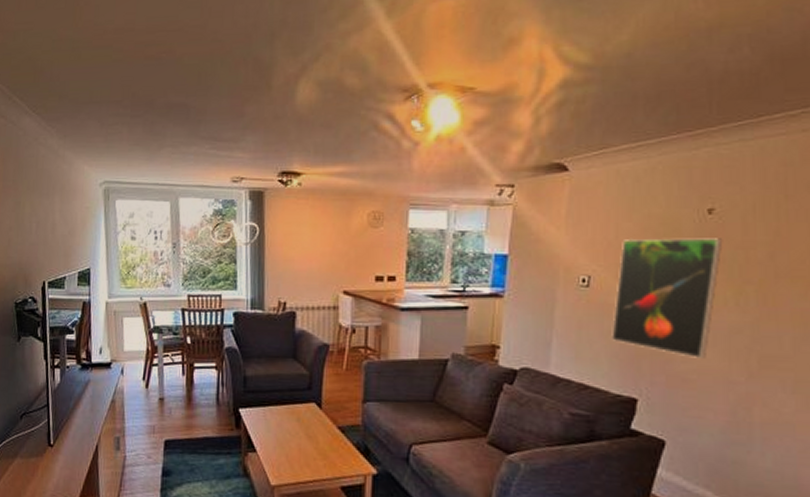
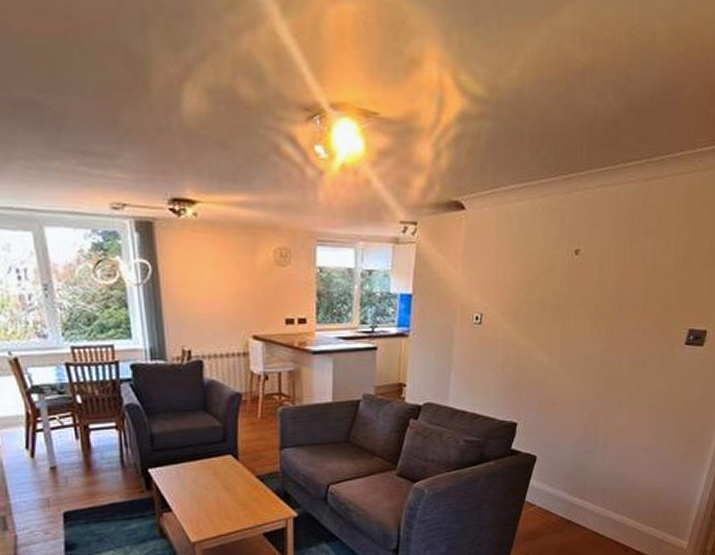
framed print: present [612,238,723,358] -> none [498,277,585,384]

